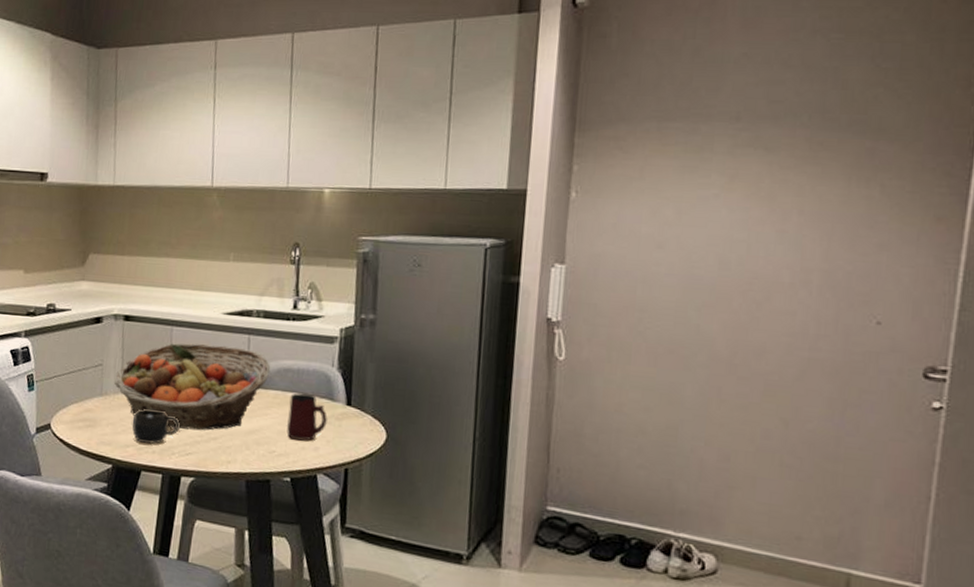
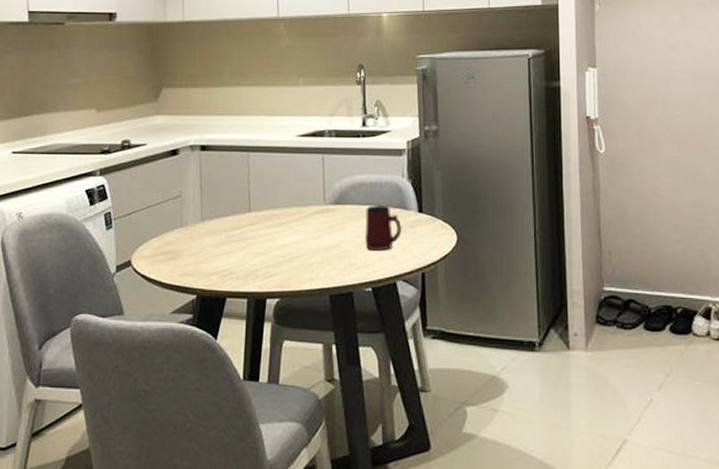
fruit basket: present [114,343,271,431] -> none [194,166,346,252]
mug: present [132,408,180,444] -> none [214,235,262,269]

